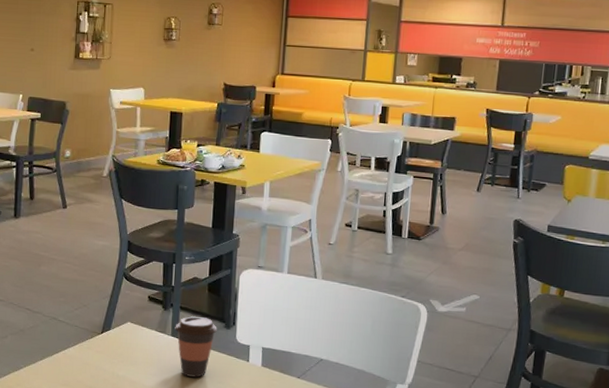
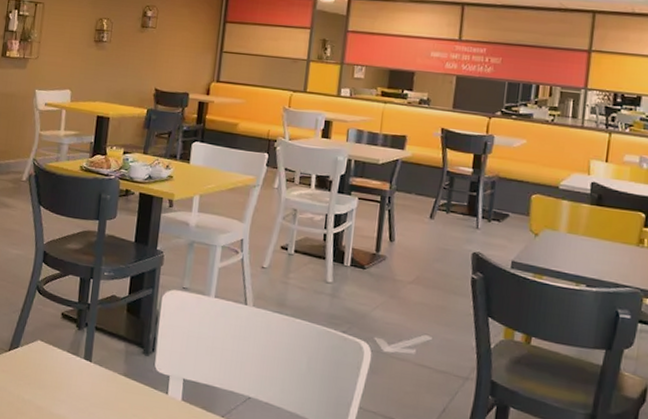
coffee cup: present [175,316,217,378] -> none [88,338,135,408]

